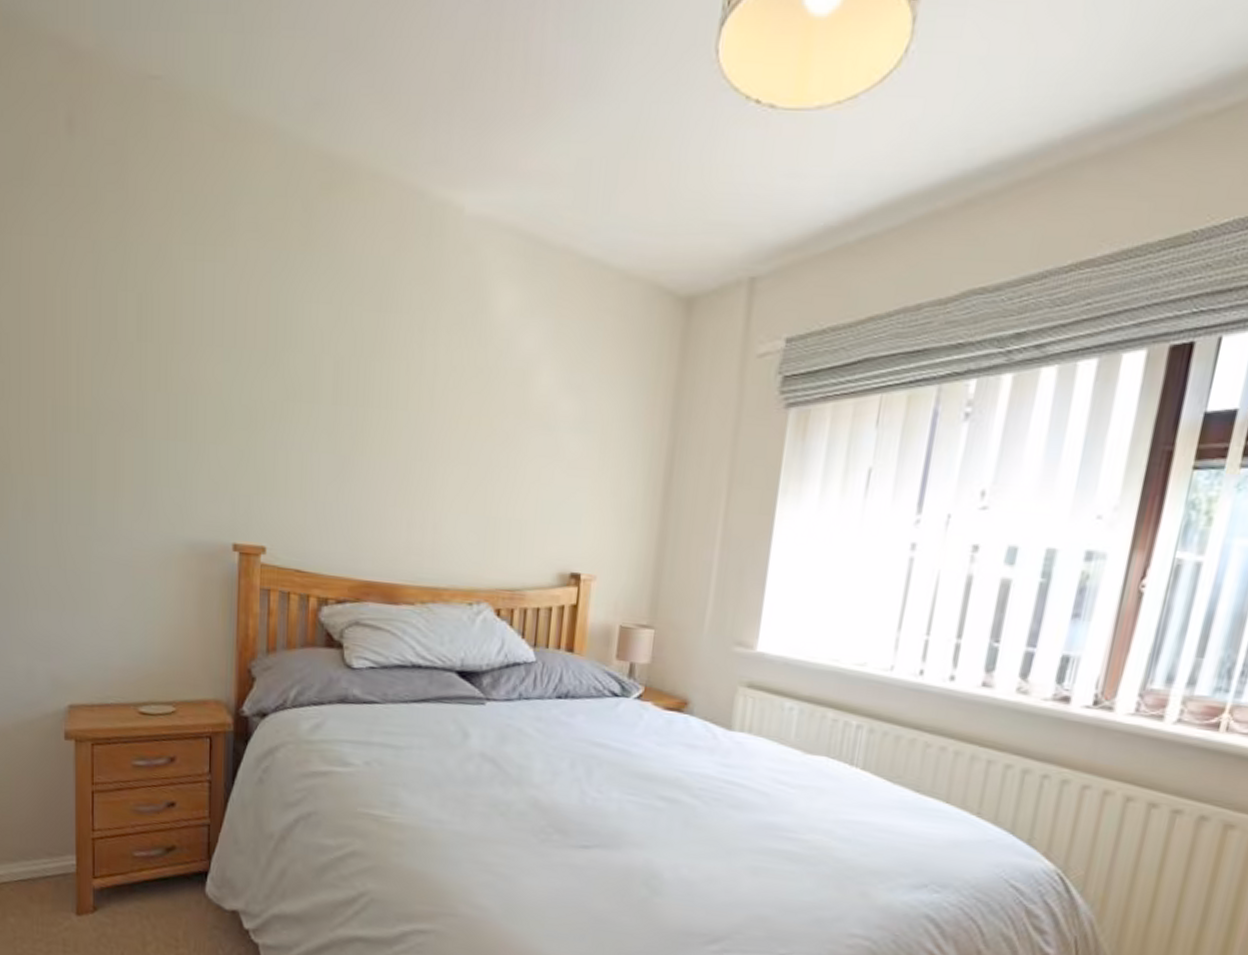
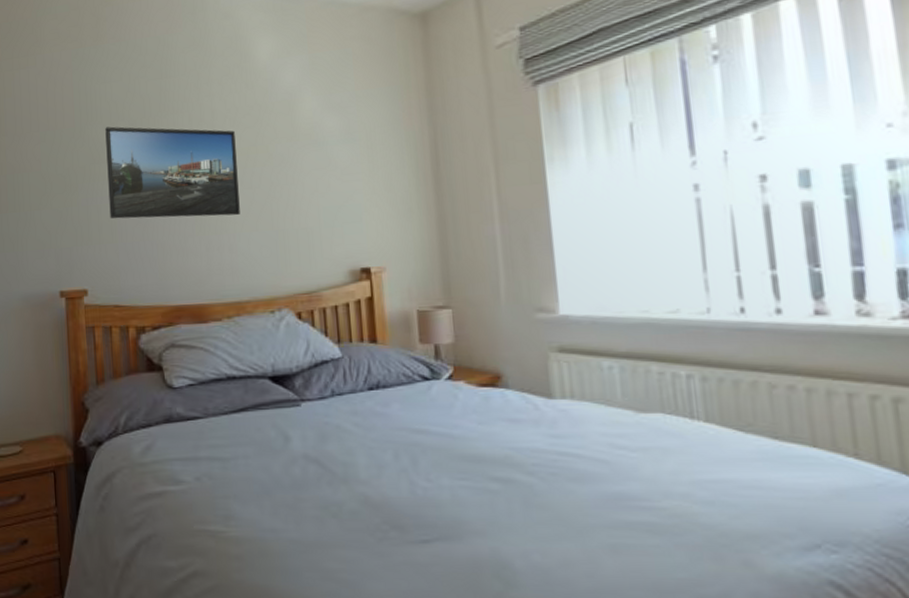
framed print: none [300,358,458,493] -> present [105,126,240,219]

